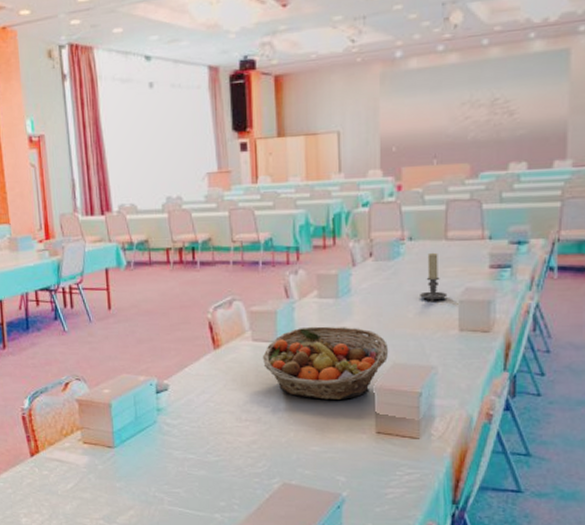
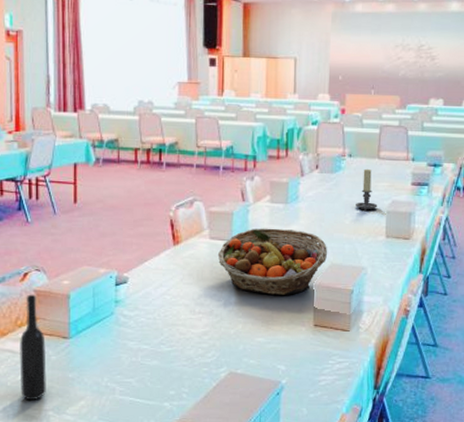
bottle: none [66,404,96,509] -> present [19,294,47,401]

